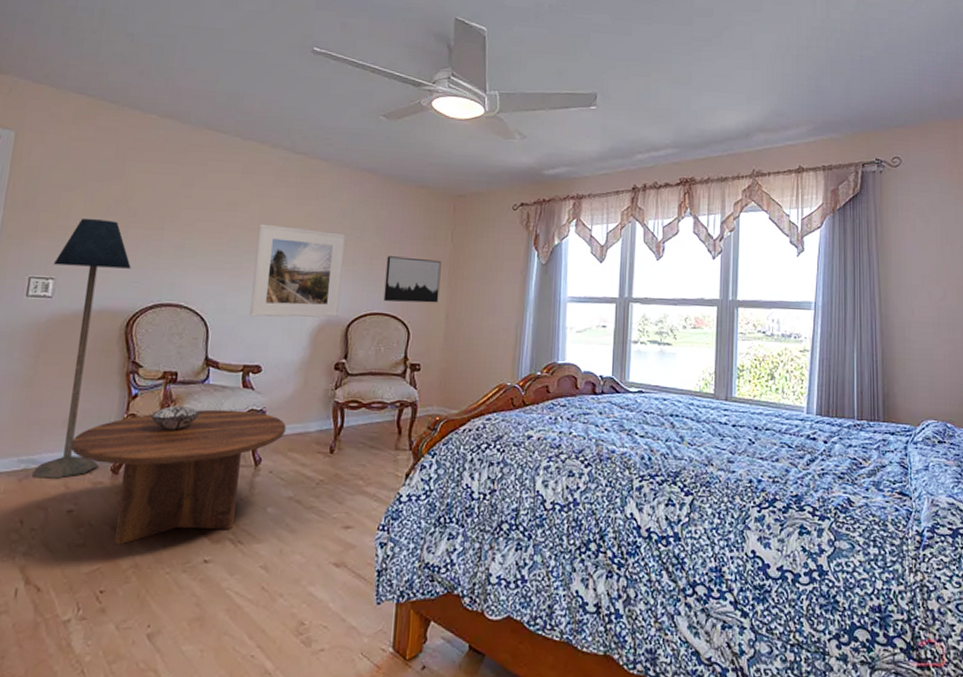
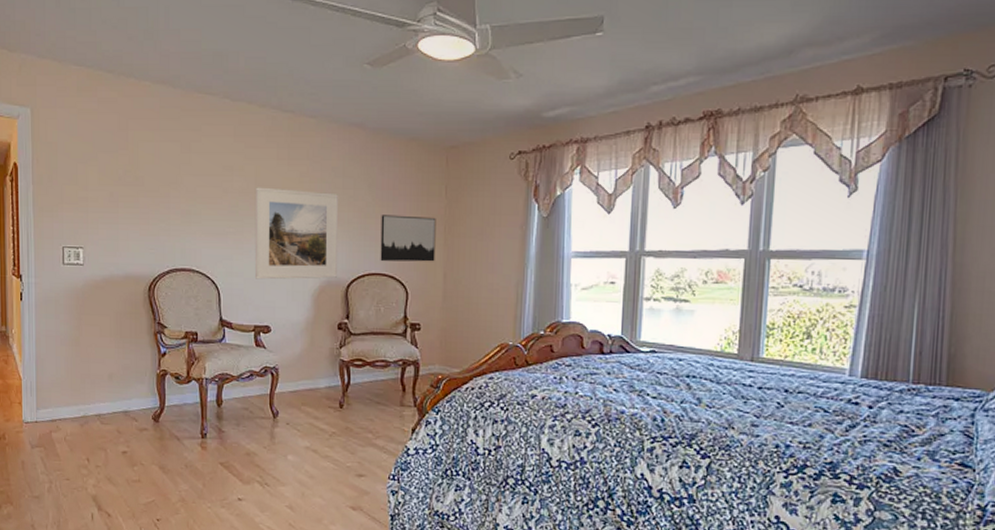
floor lamp: present [32,218,131,479] -> none [81,189,146,425]
coffee table: present [71,409,286,545] -> none [118,366,298,482]
decorative bowl: present [151,406,200,431] -> none [180,363,221,385]

